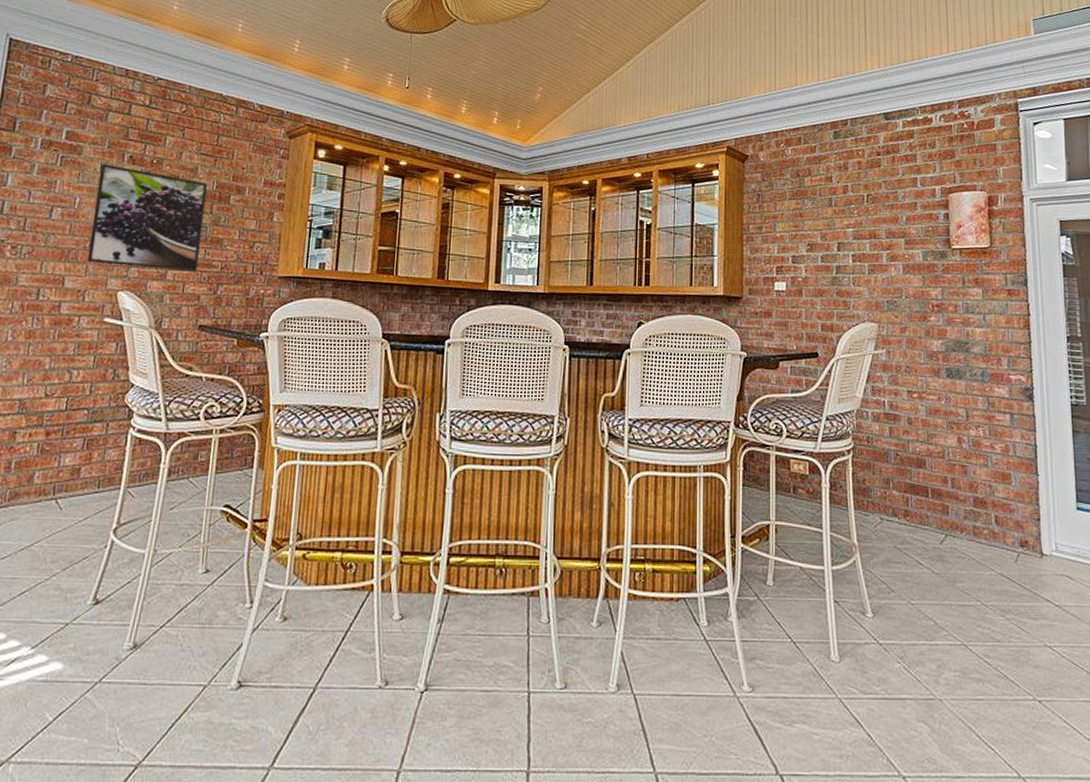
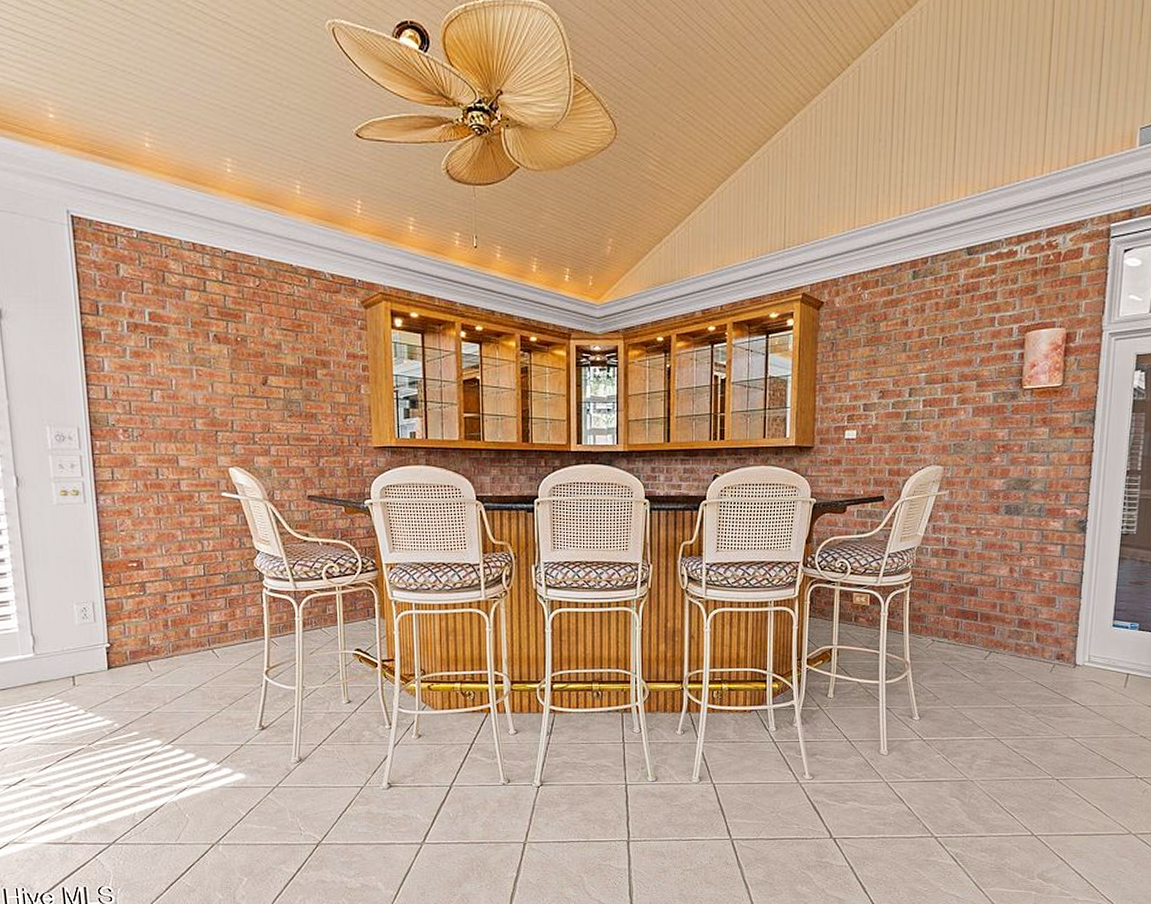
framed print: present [87,163,207,272] -> none [188,344,297,446]

